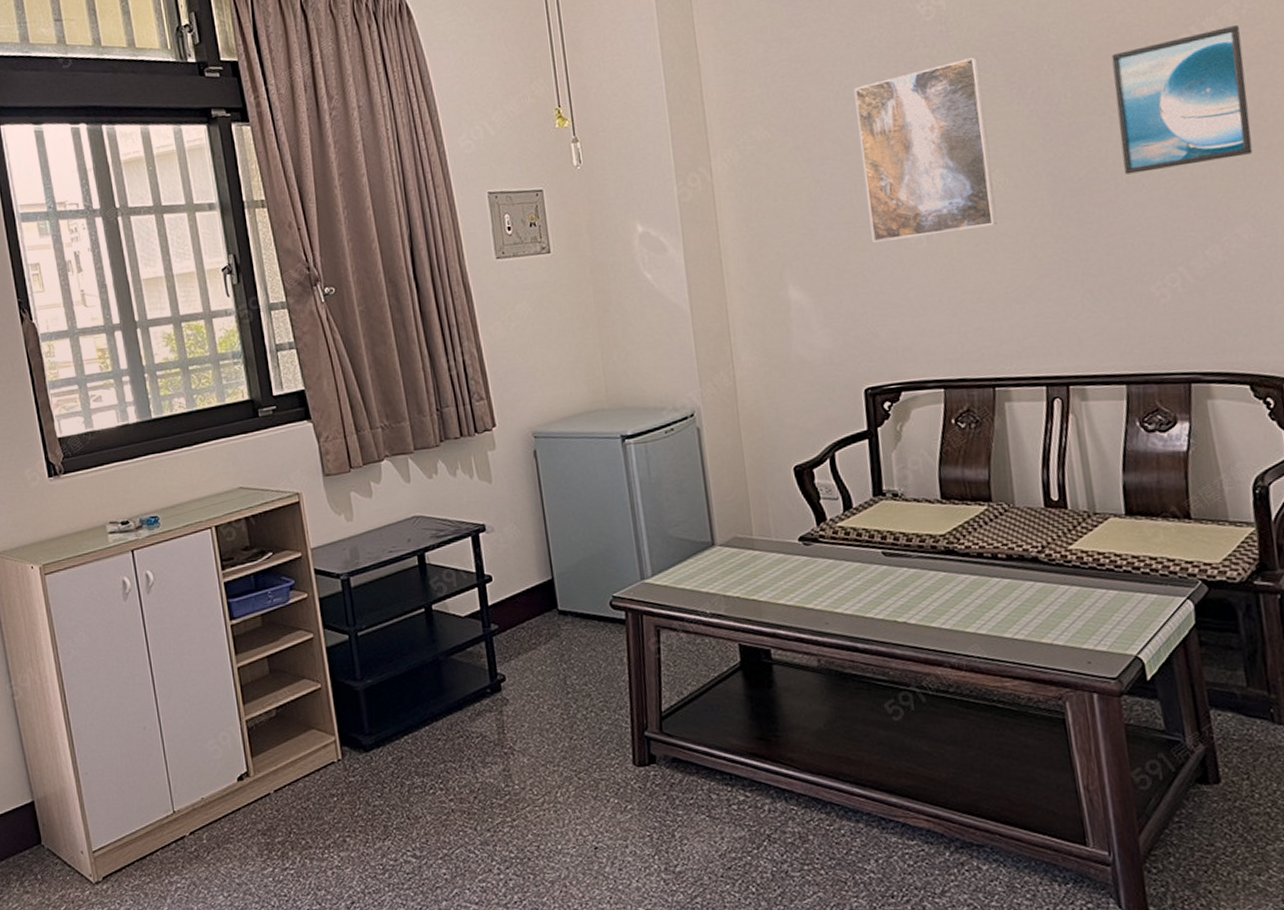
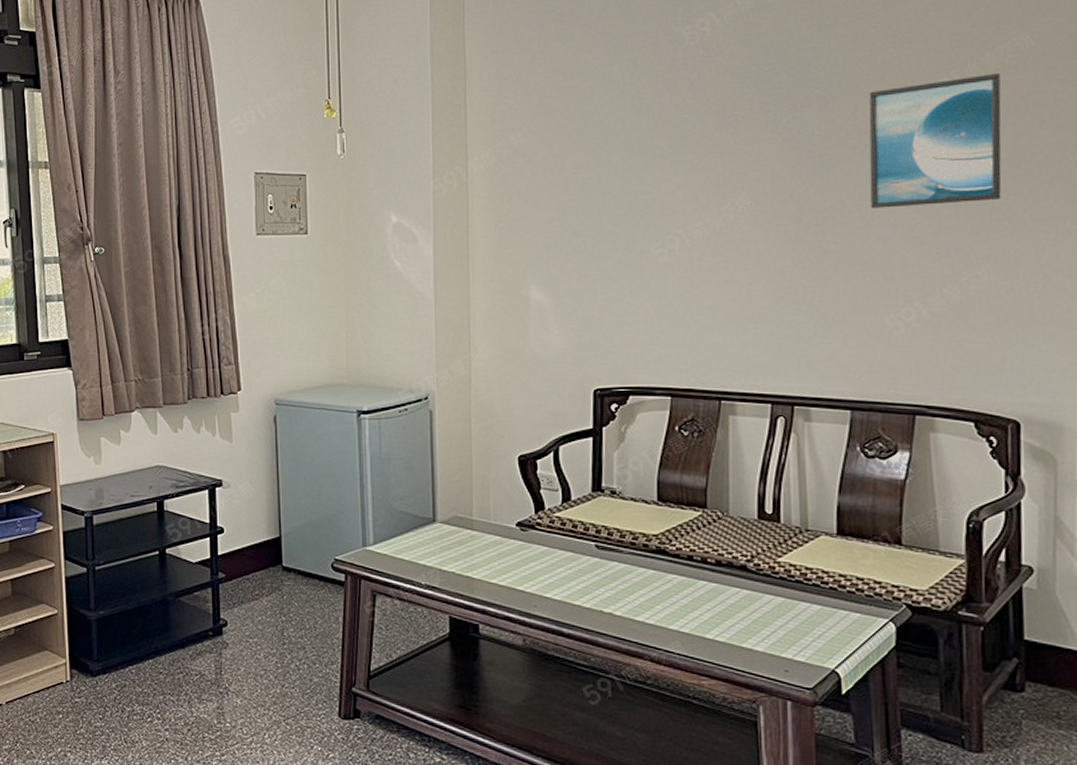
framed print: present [854,57,998,242] -> none [612,84,740,252]

